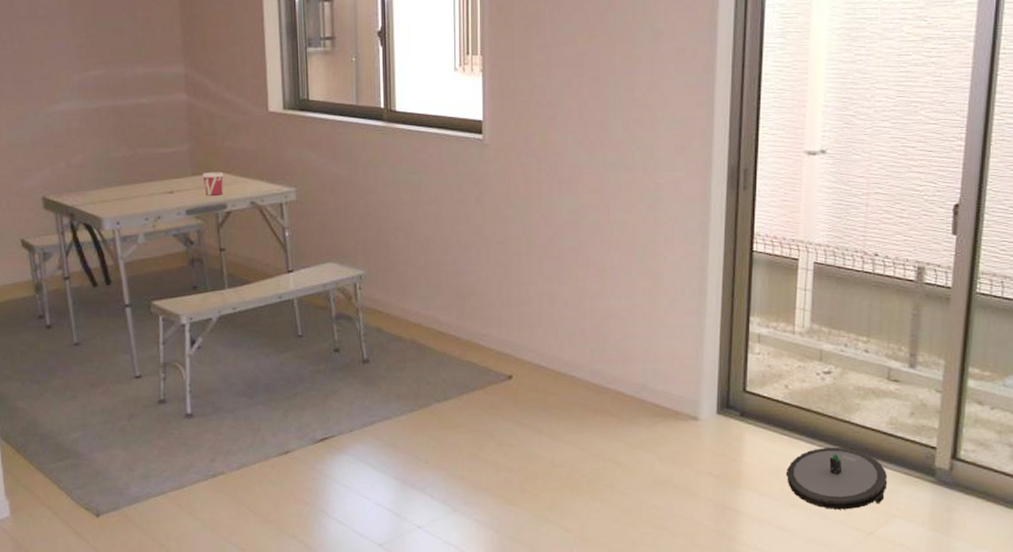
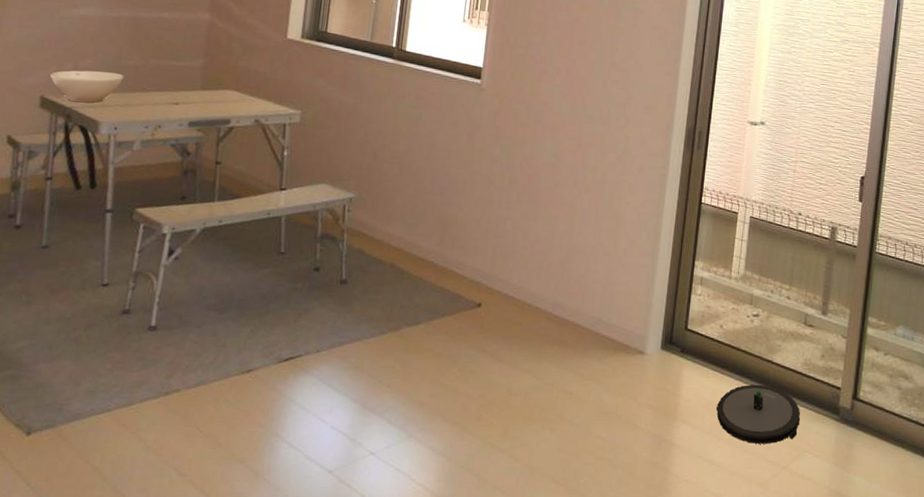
bowl: none [46,167,117,200] -> present [49,70,125,103]
cup: present [201,171,224,195] -> none [210,88,233,111]

